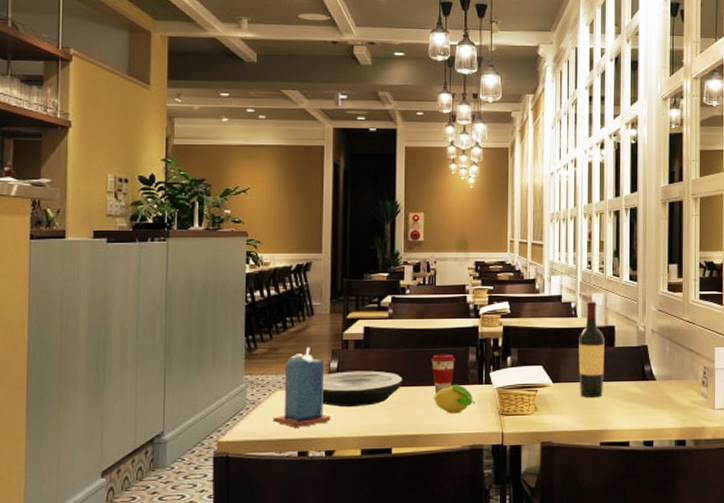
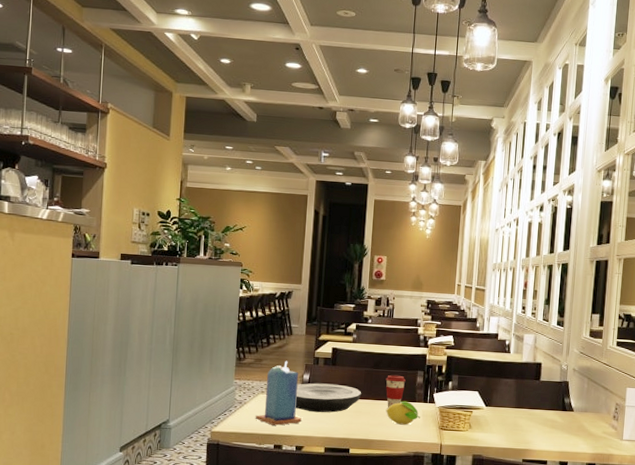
wine bottle: present [579,301,605,398] -> none [508,340,532,422]

